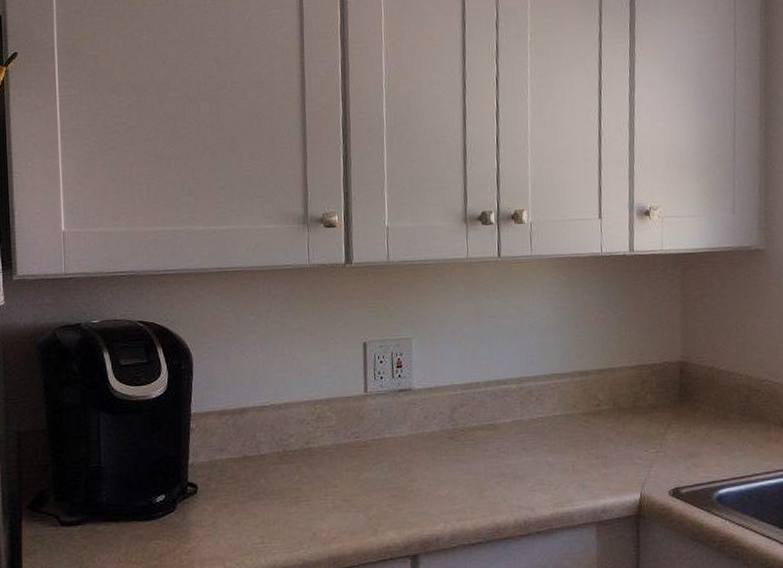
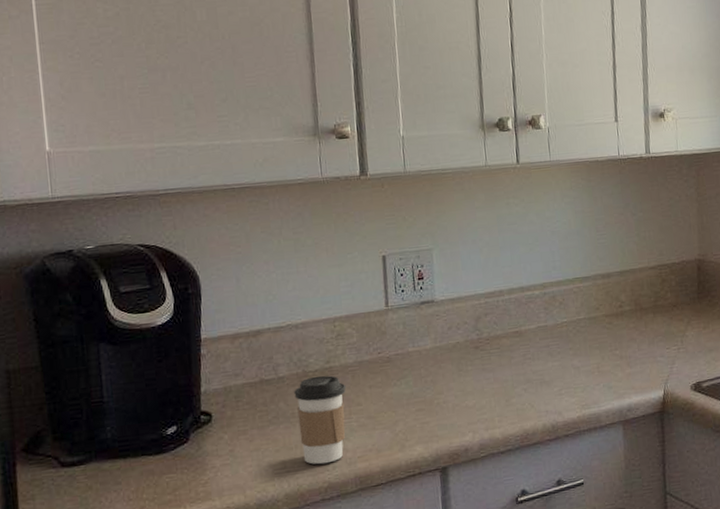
coffee cup: none [274,455,324,542] -> present [294,375,346,464]

